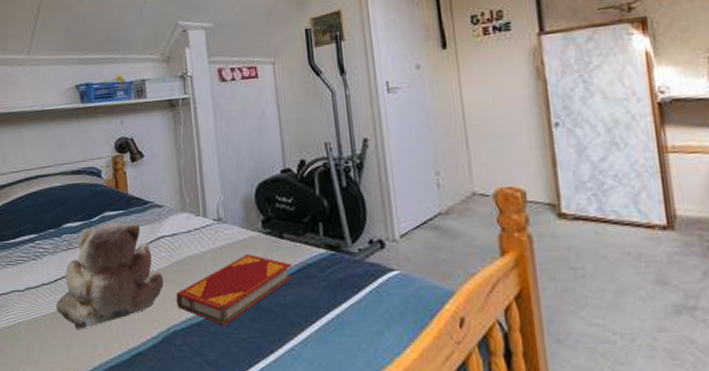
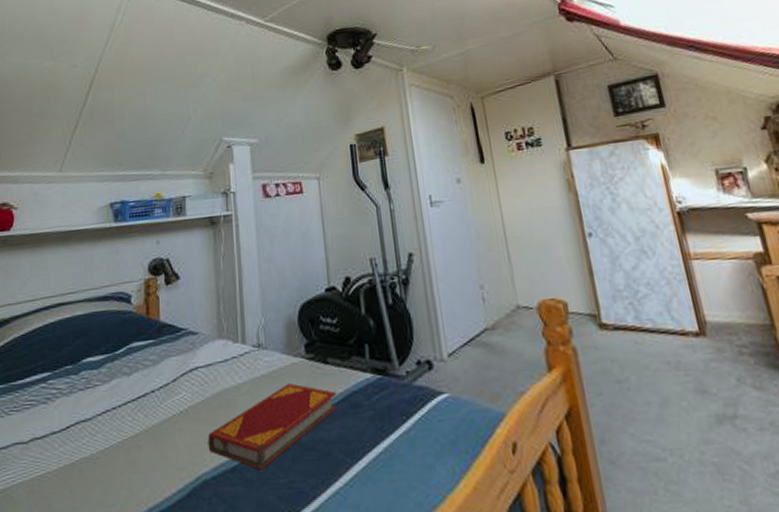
teddy bear: present [55,222,164,329] -> none [65,353,195,487]

